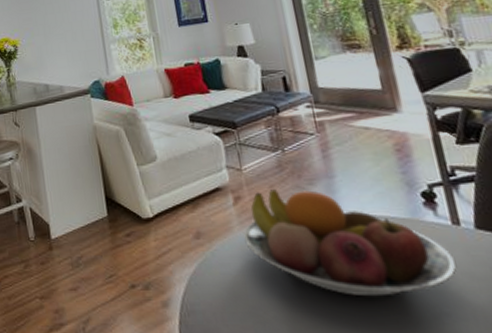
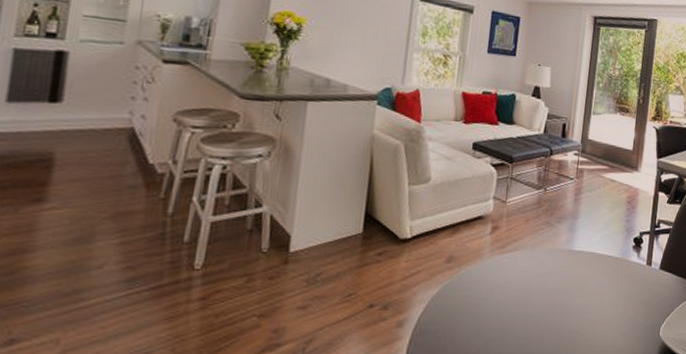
fruit bowl: present [243,189,456,297] -> none [490,223,640,319]

